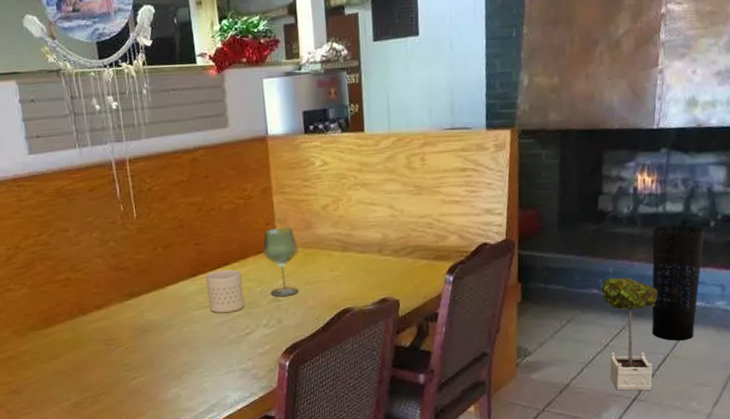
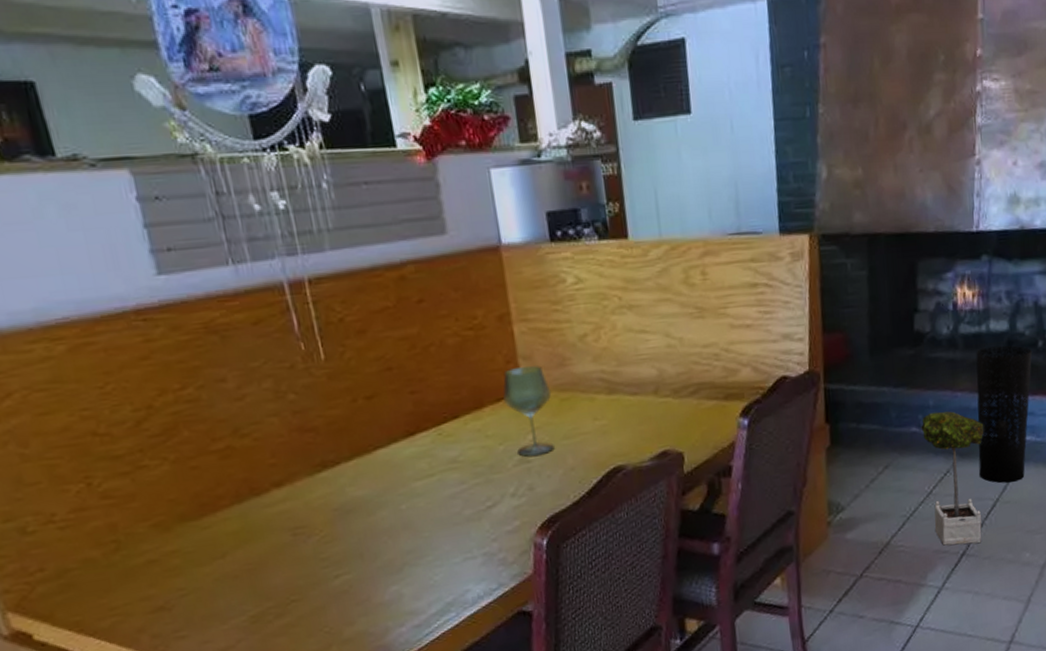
mug: present [205,270,245,314] -> none [427,424,484,483]

